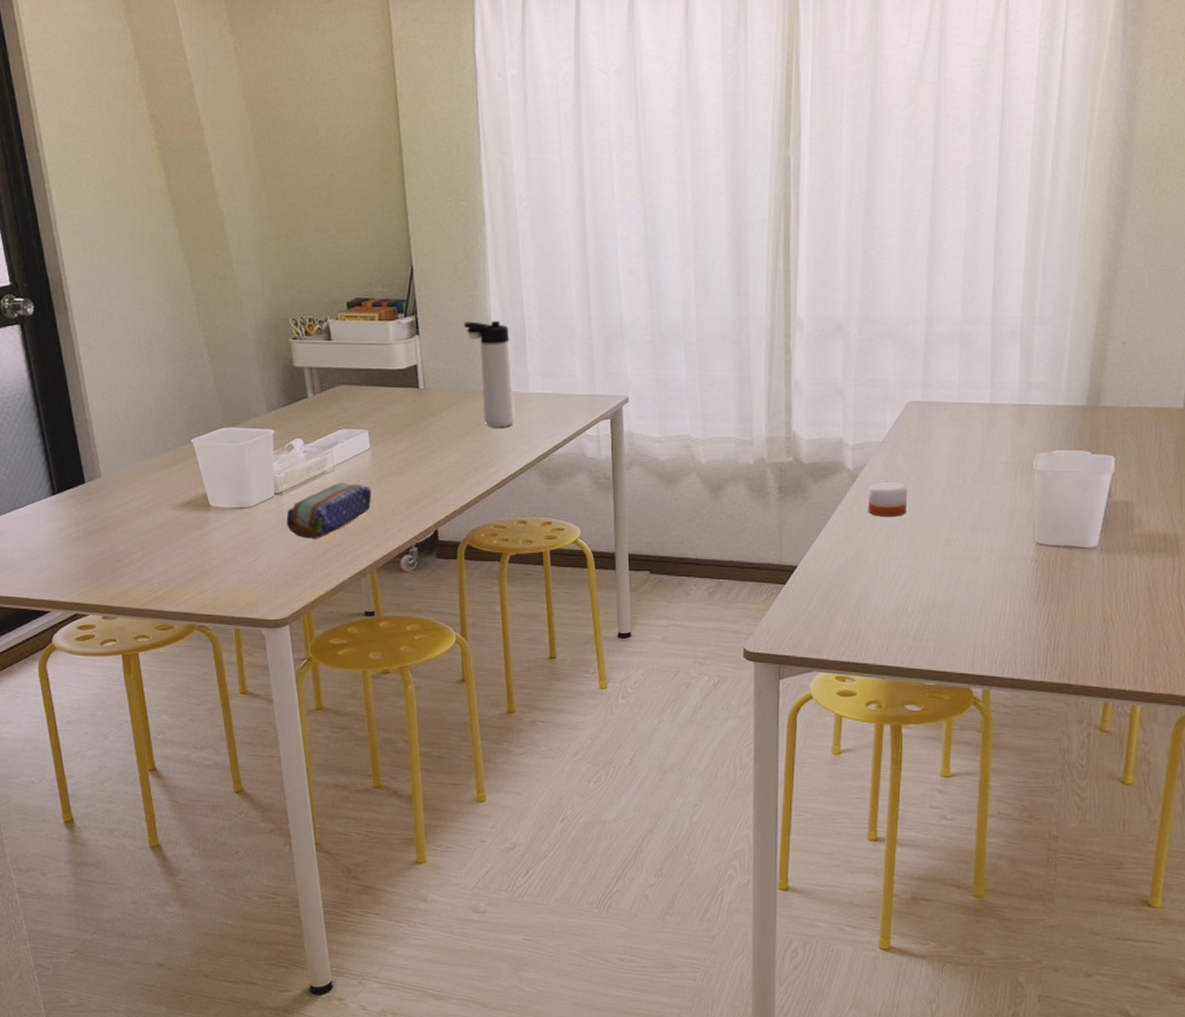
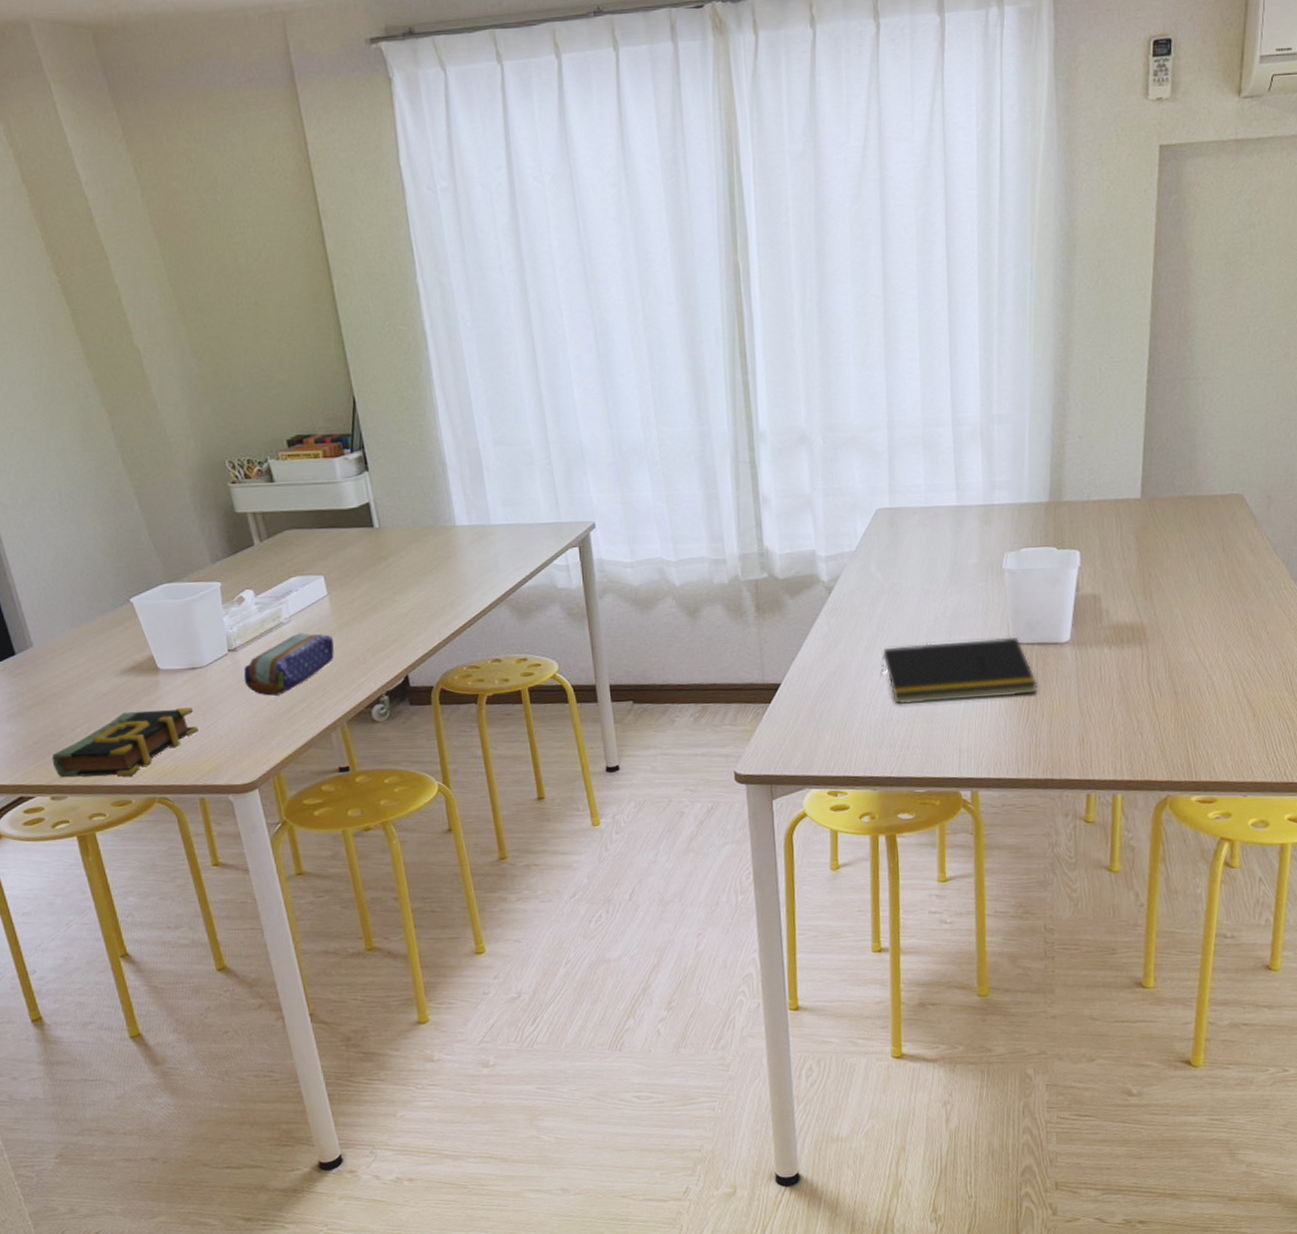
book: none [107,543,240,603] -> present [51,707,199,778]
thermos bottle: present [464,321,515,428] -> none [415,451,479,564]
candle: present [868,480,908,517] -> none [845,590,884,627]
notepad: none [898,537,1061,598] -> present [880,637,1038,705]

